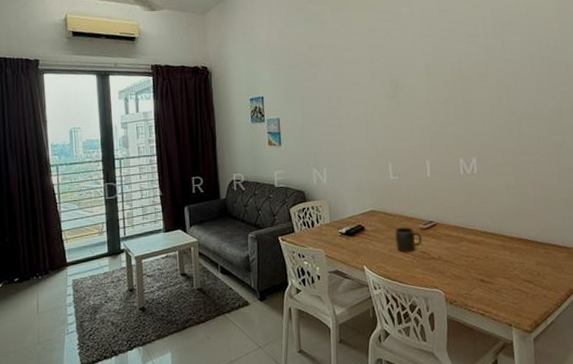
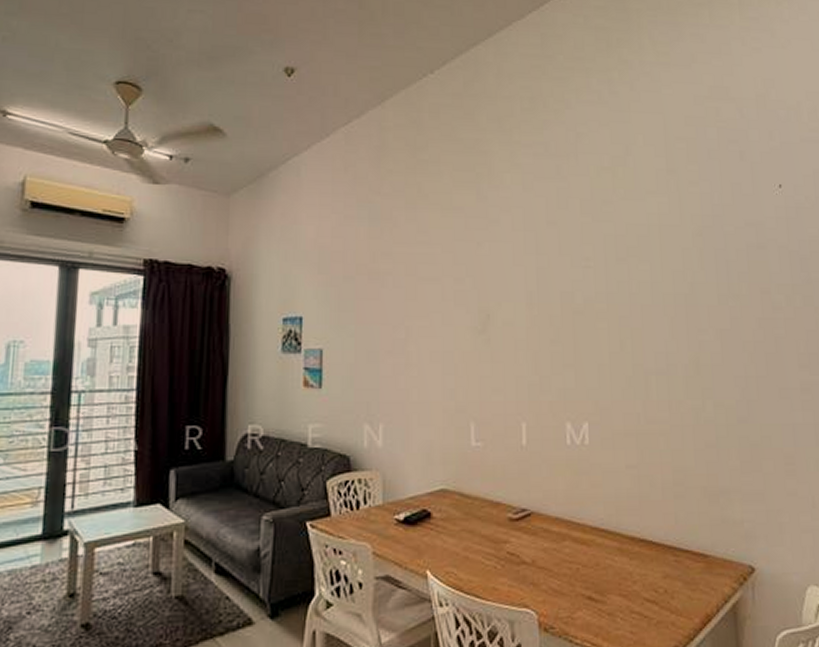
mug: present [394,226,422,252] -> none [472,514,510,552]

